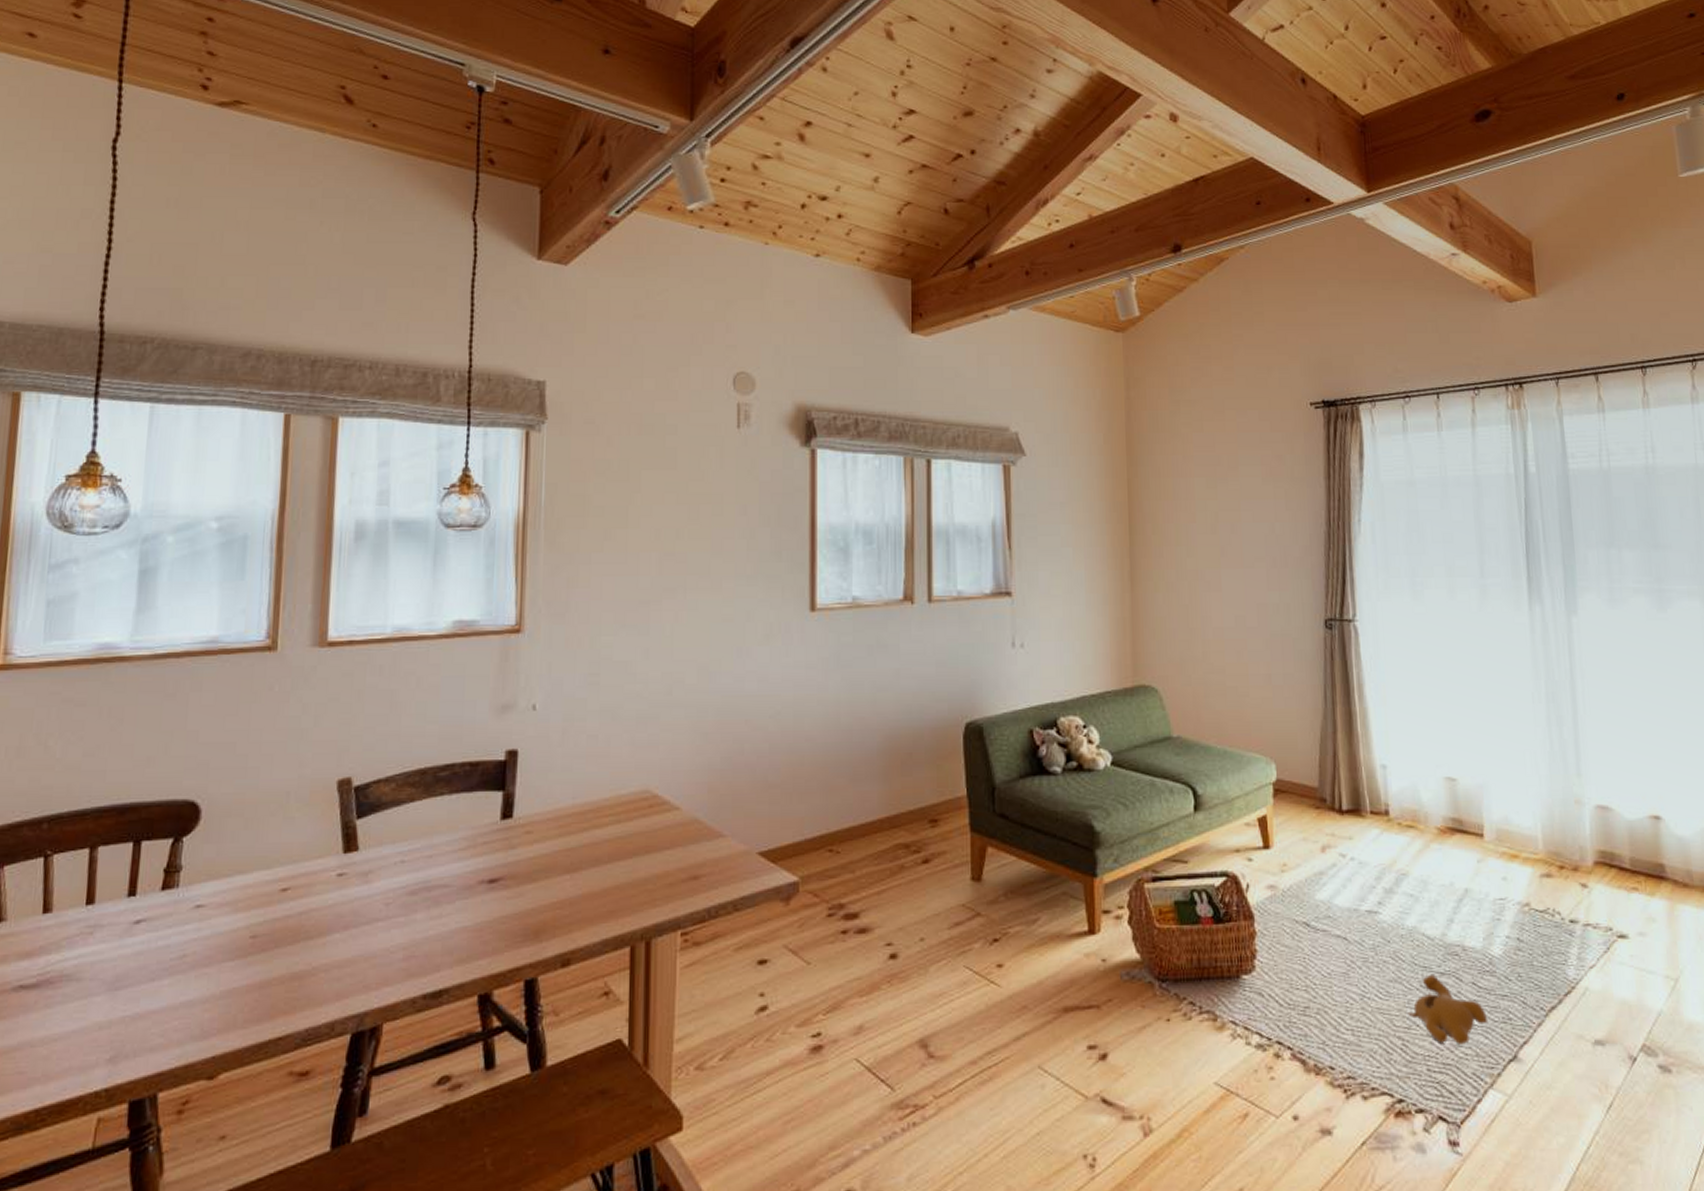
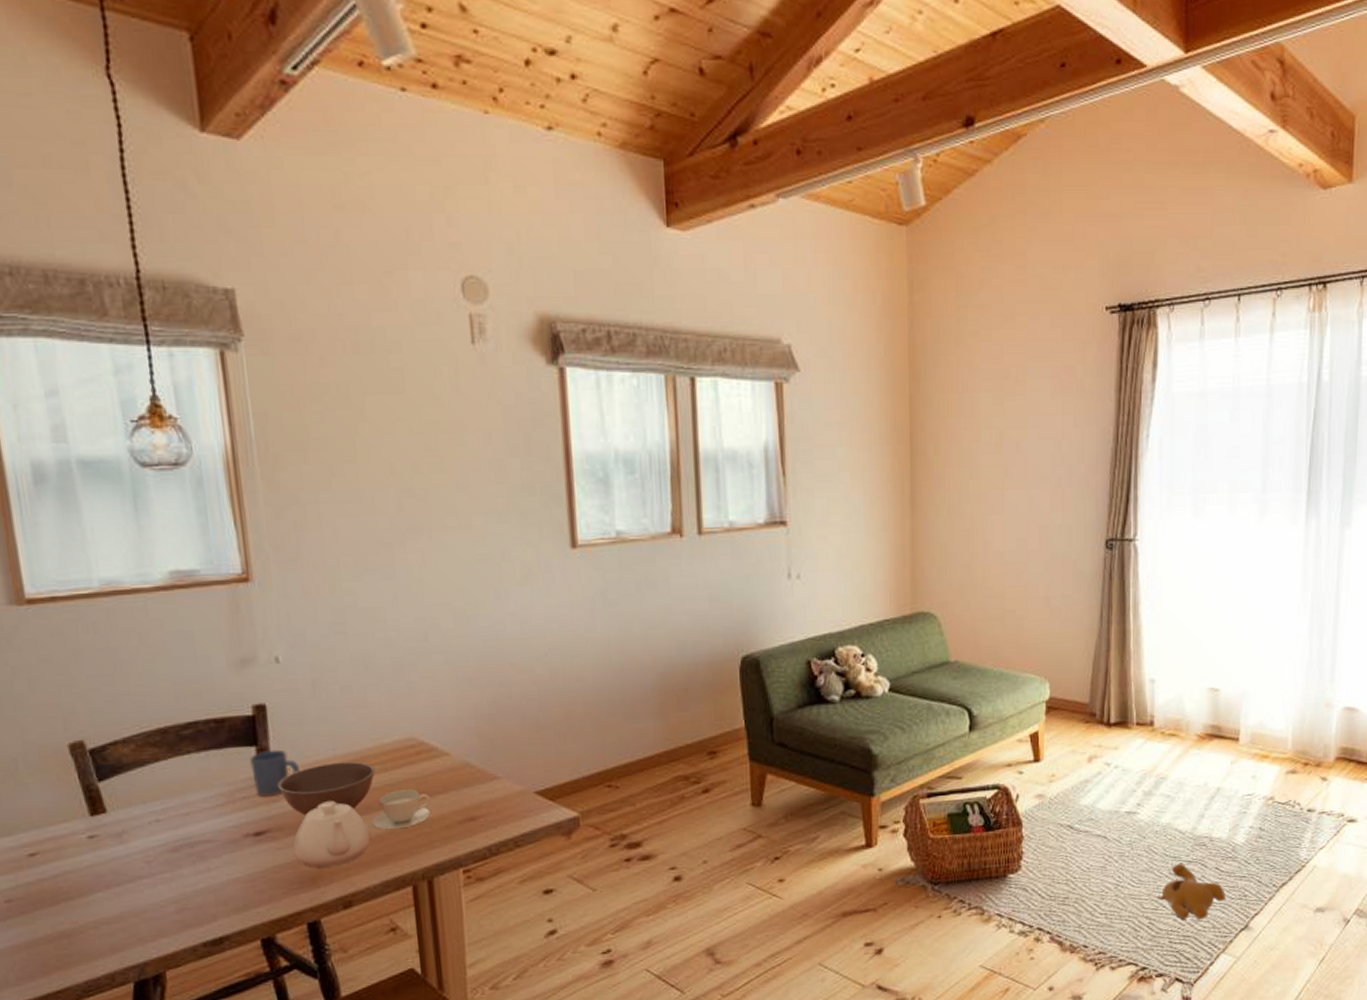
mug: none [495,795,541,843] -> present [250,749,301,797]
bowl: none [517,811,609,865] -> present [277,761,375,816]
teapot: none [522,851,598,922] -> present [292,801,372,869]
teacup: none [599,843,657,883] -> present [372,789,432,829]

